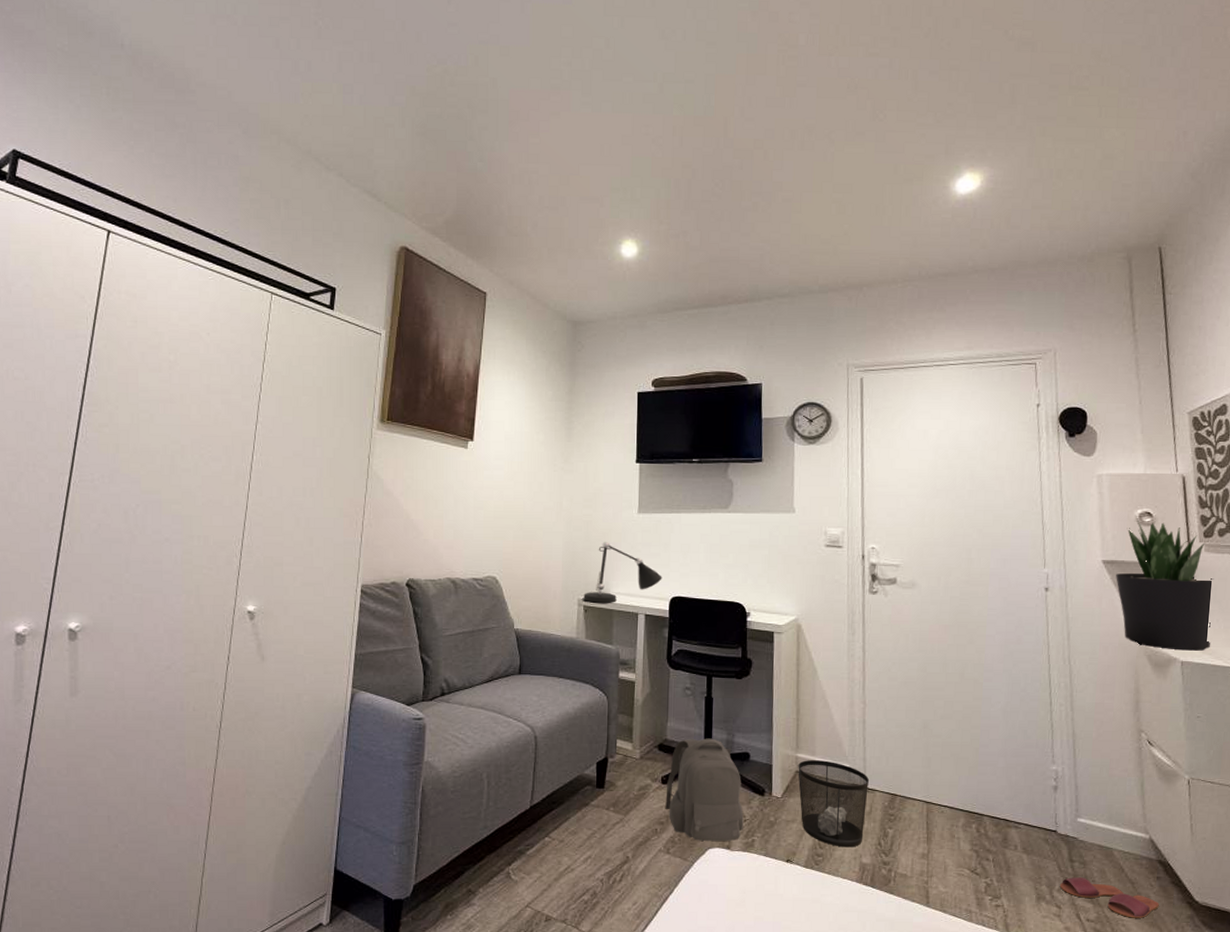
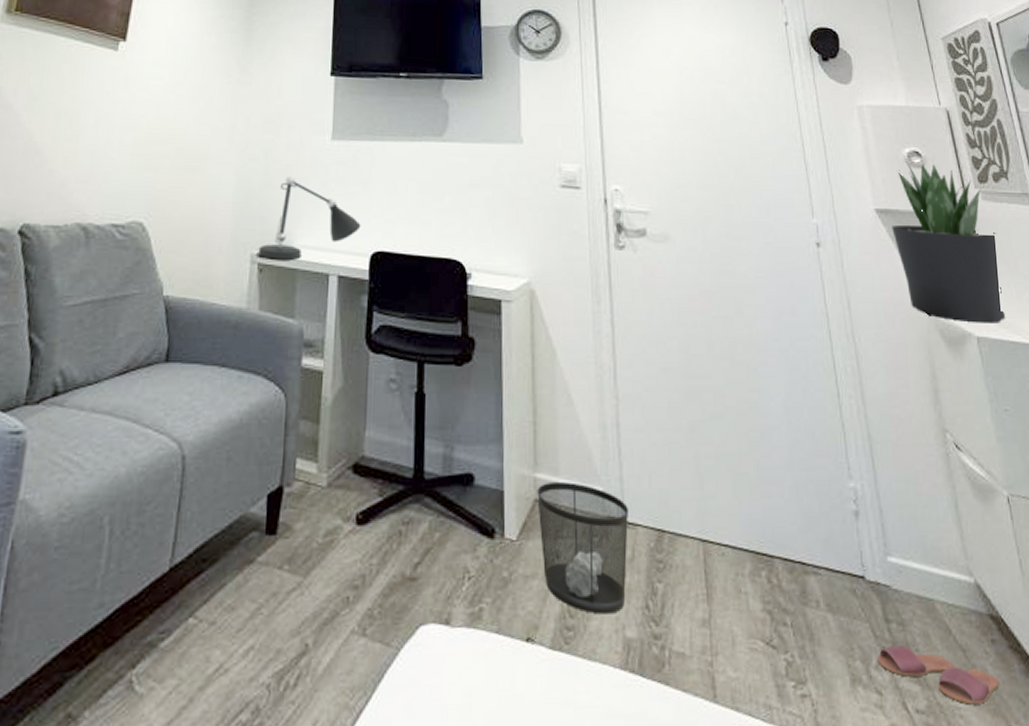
backpack: present [665,738,744,841] -> none [361,453,468,613]

